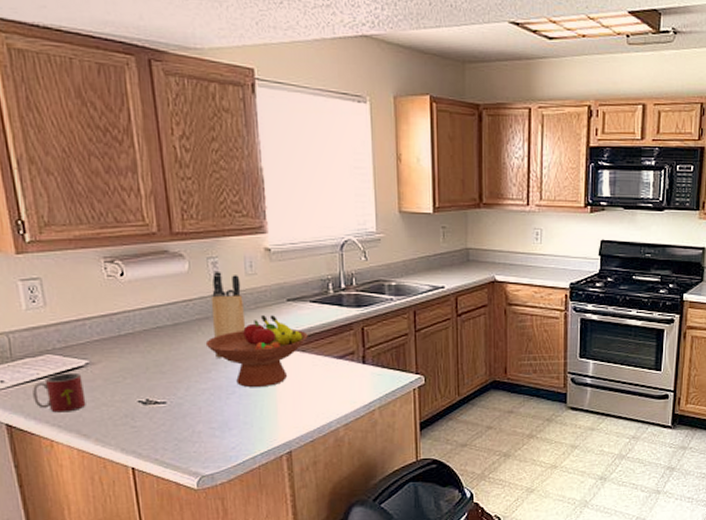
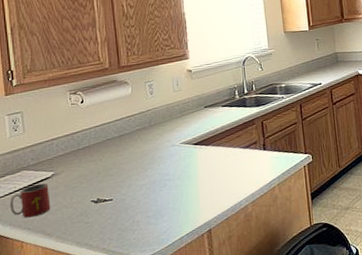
fruit bowl: present [205,315,308,388] -> none [143,120,221,180]
knife block: present [210,270,246,358] -> none [147,91,174,159]

